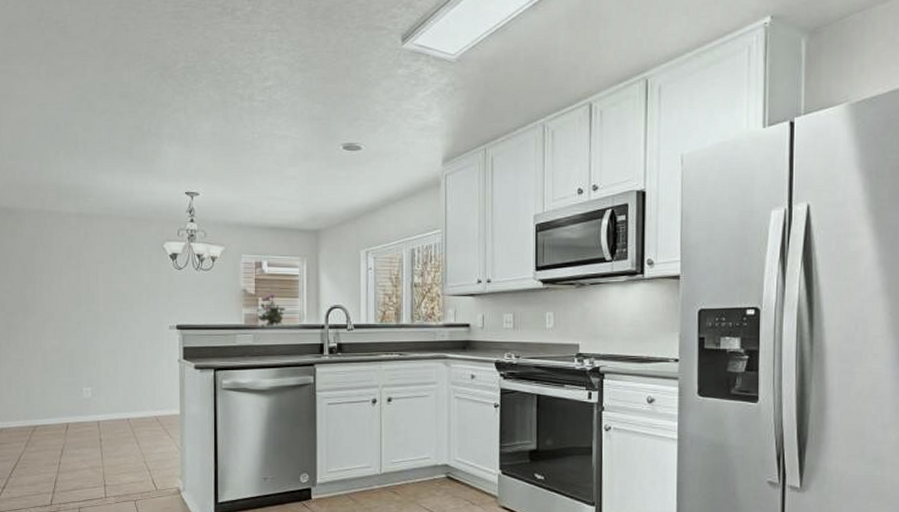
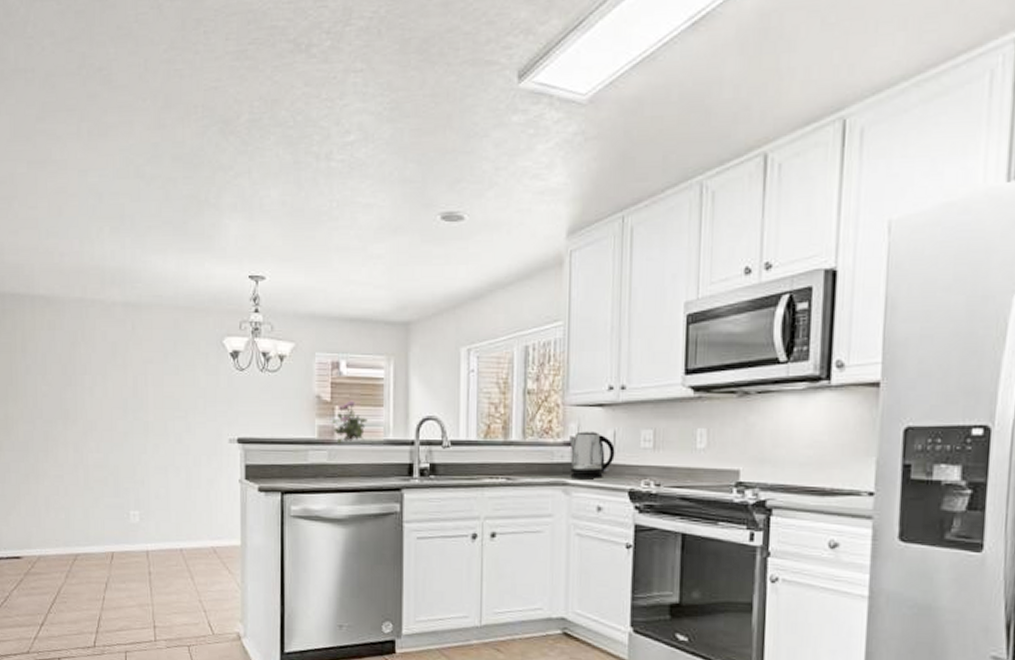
kettle: none [448,316,484,354] -> present [569,431,615,480]

